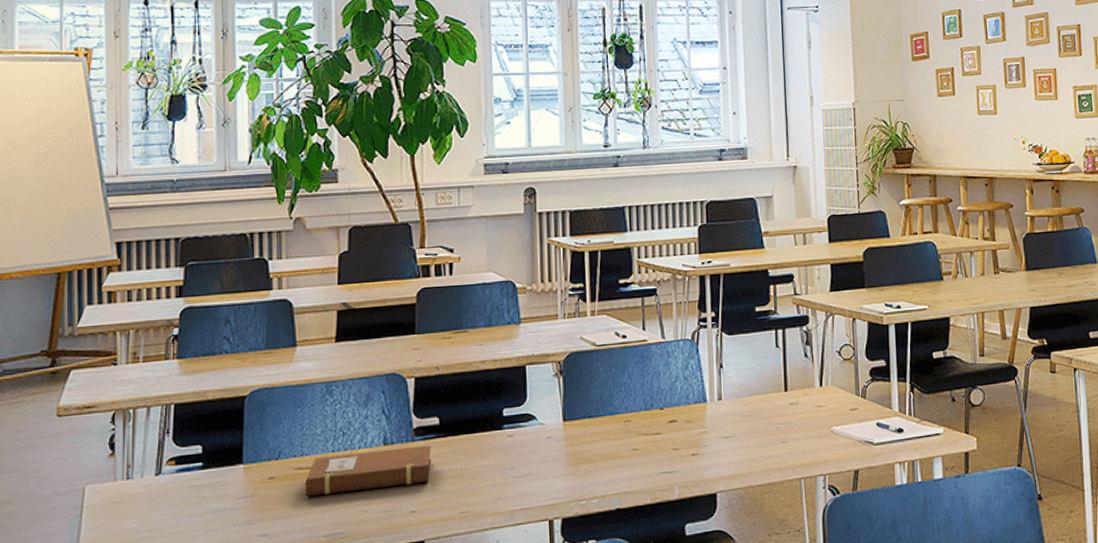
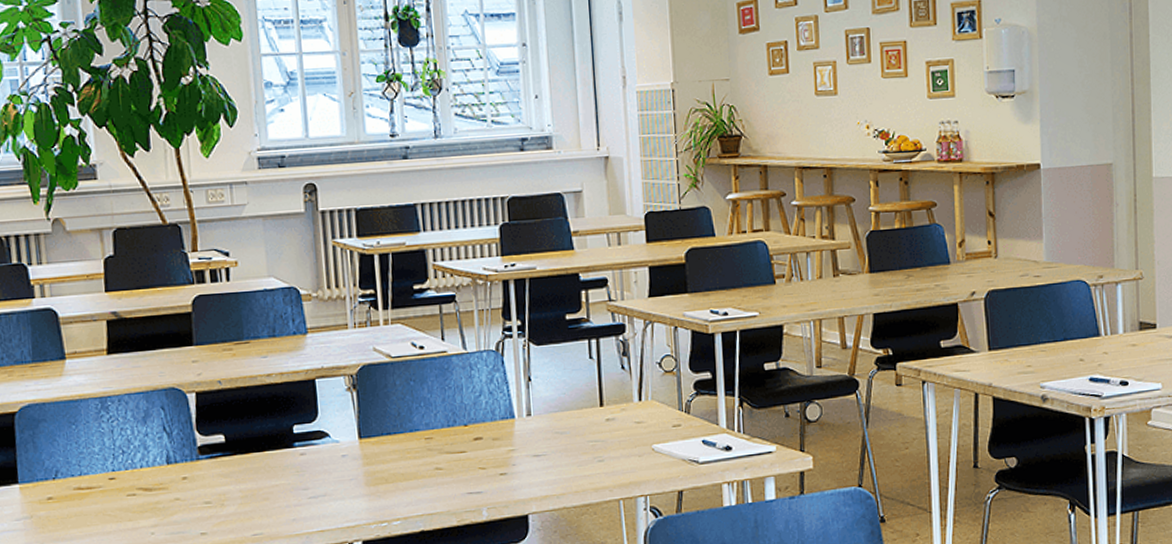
notebook: present [302,444,432,497] -> none [82,463,220,518]

